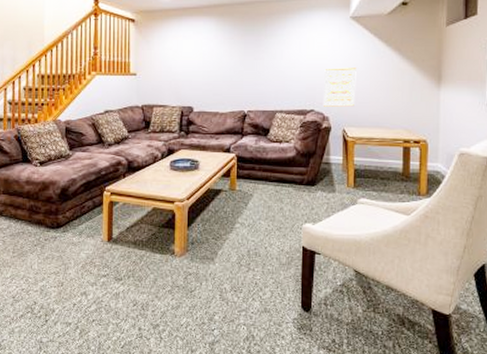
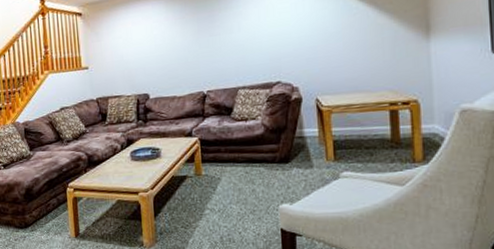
wall art: present [322,68,357,107] -> none [289,30,327,77]

